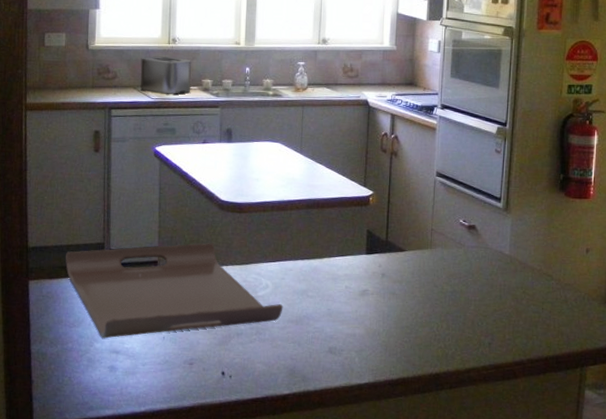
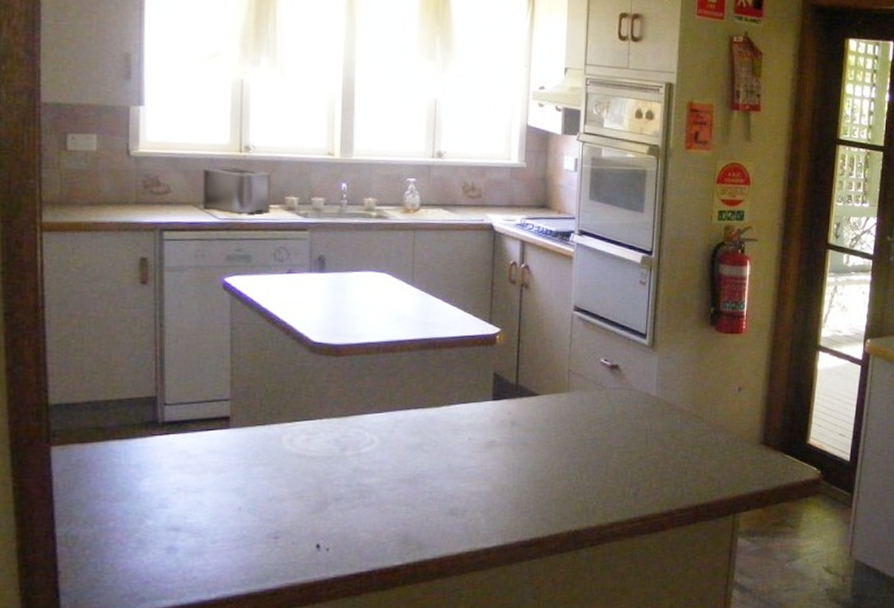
serving tray: present [65,243,283,339] -> none [103,392,393,514]

